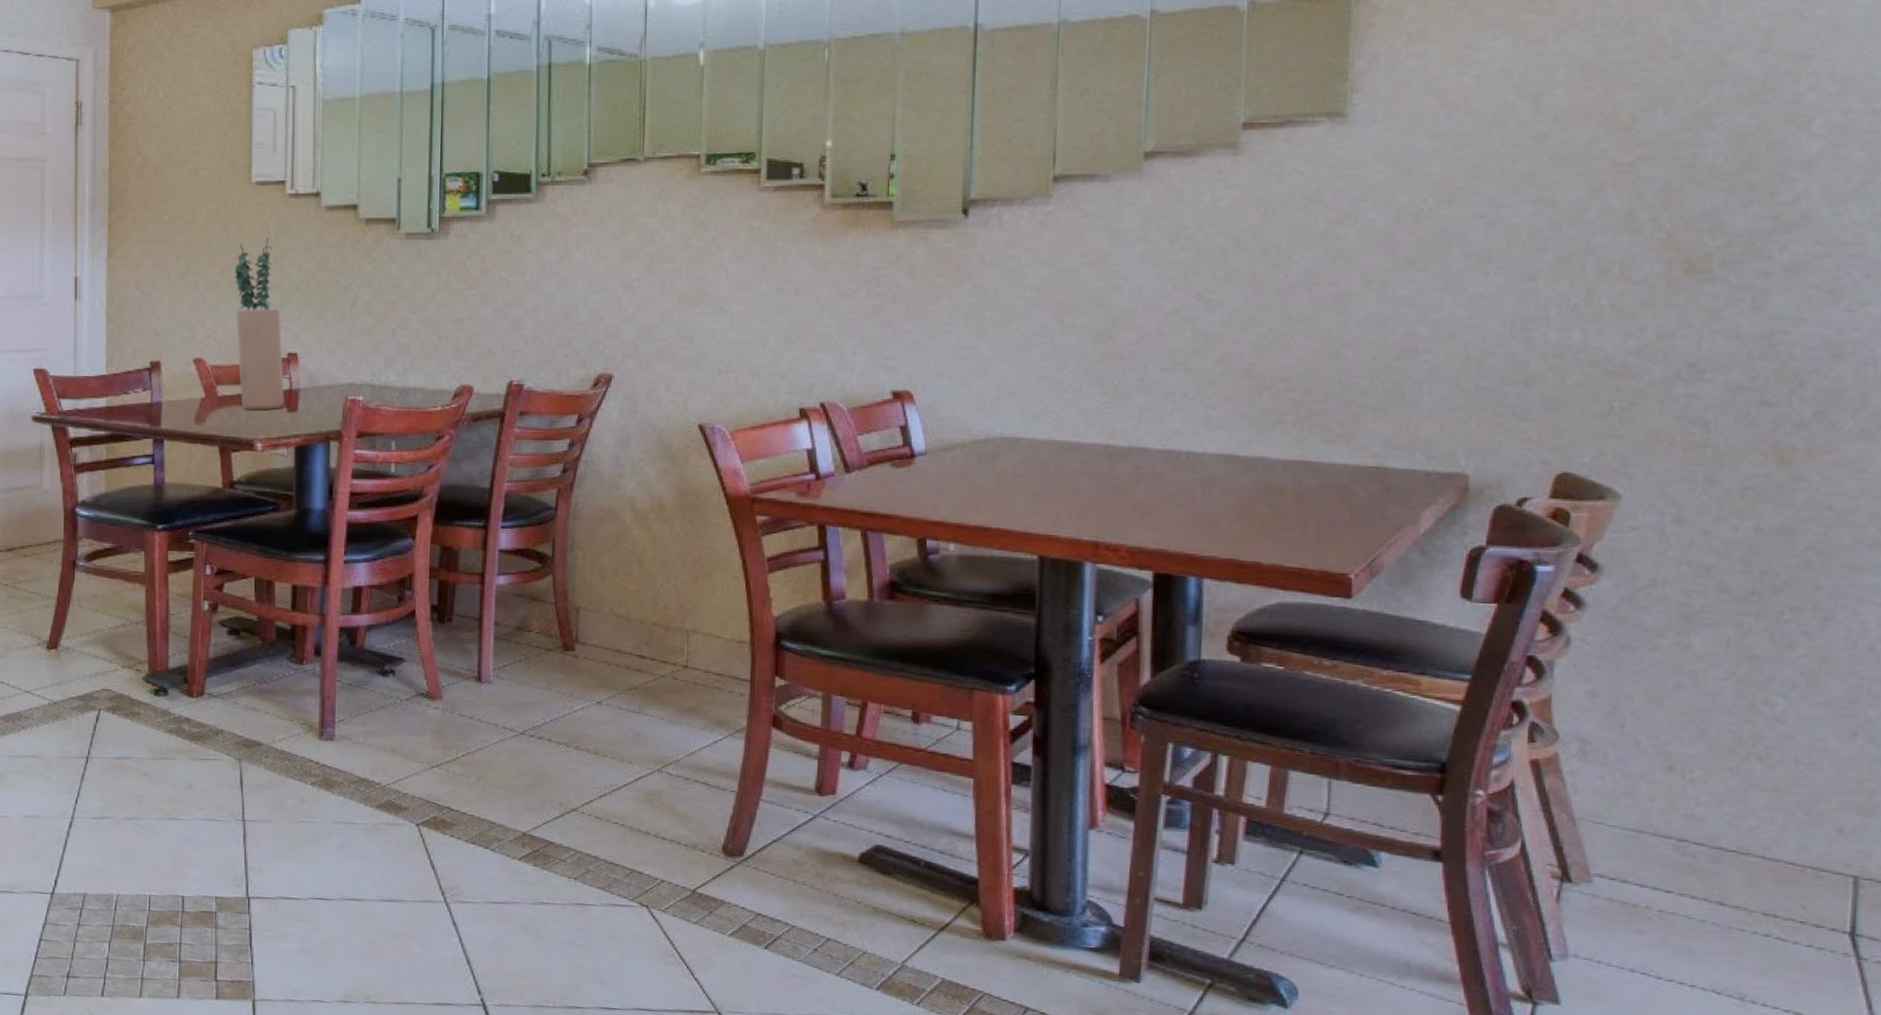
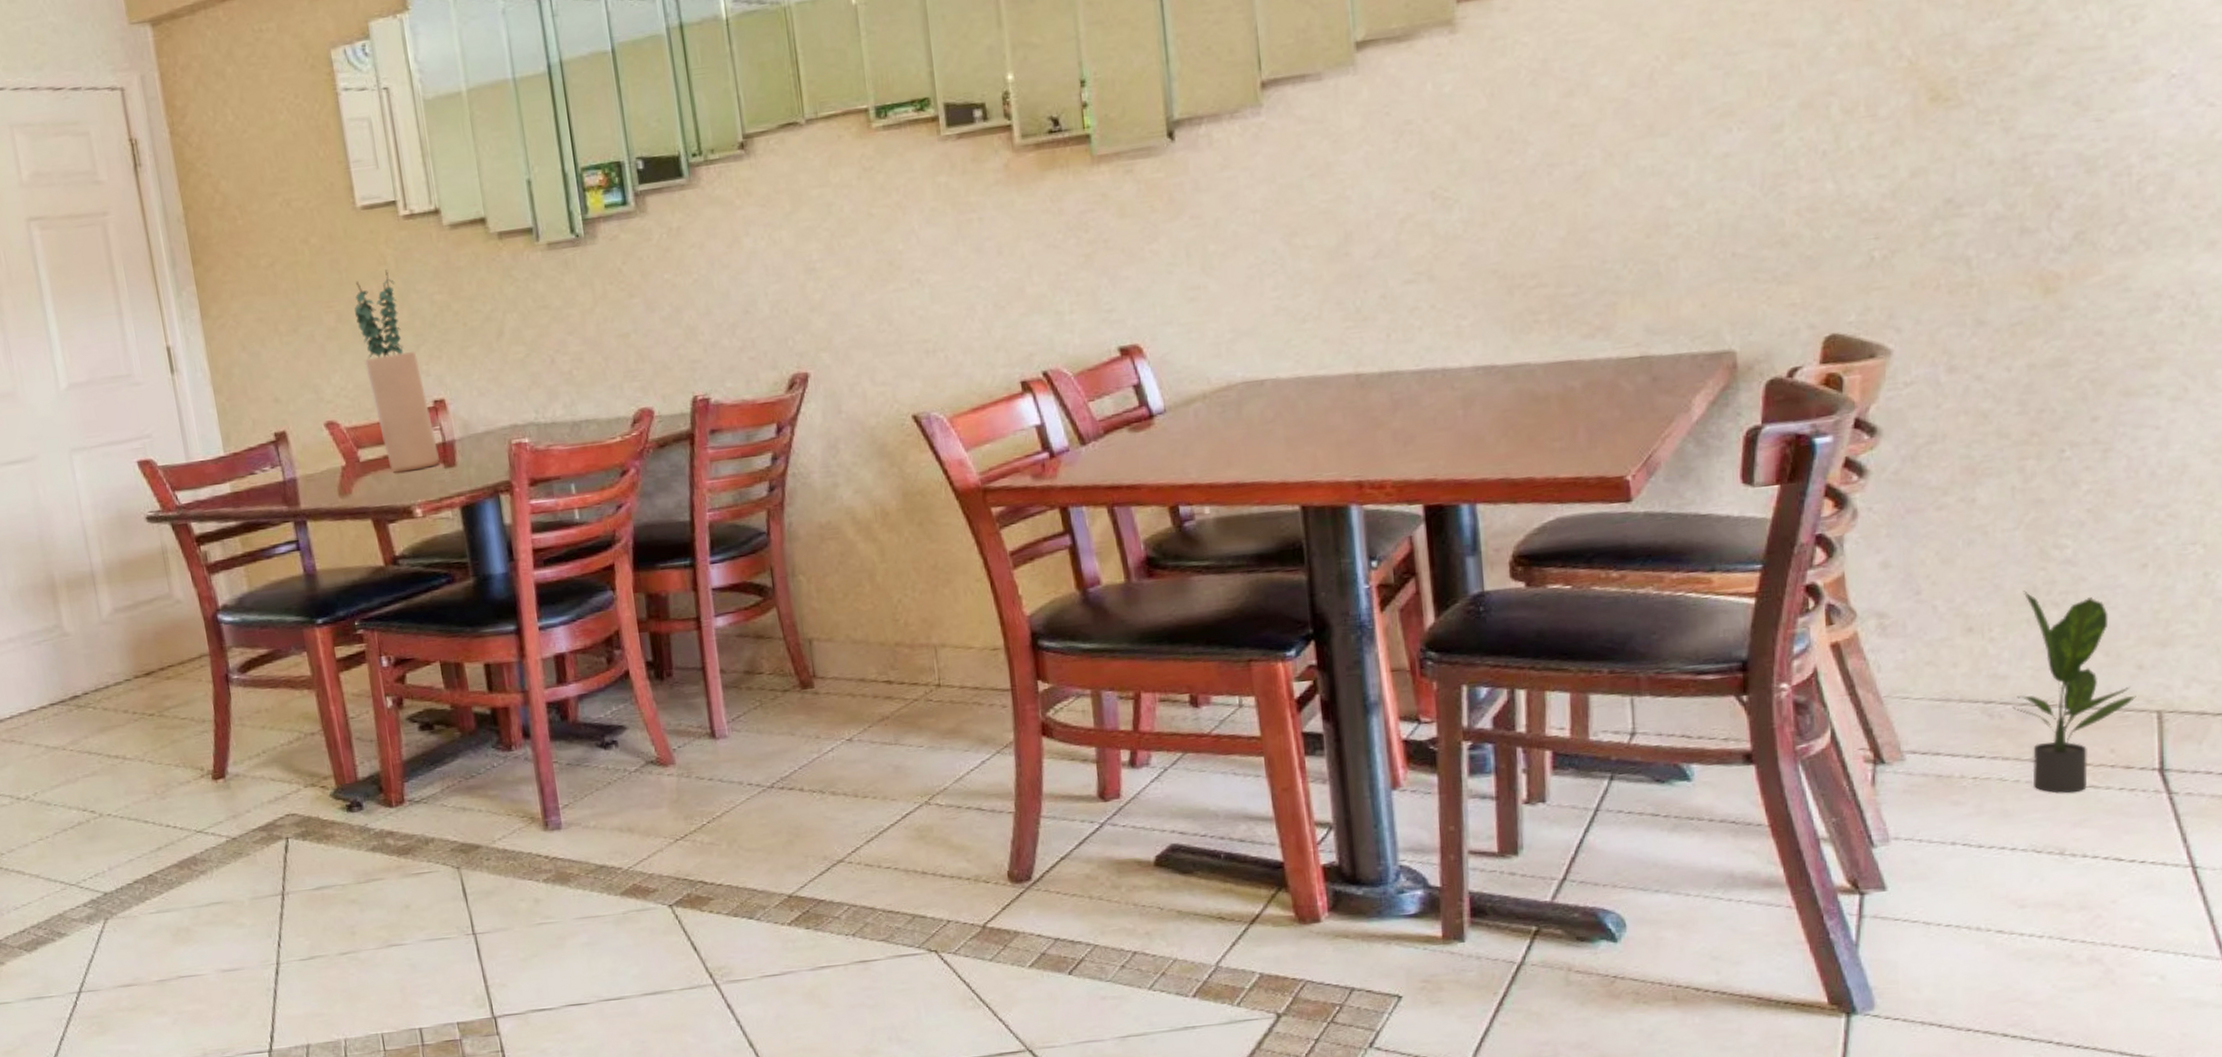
potted plant: none [1706,740,1834,942] -> present [2013,591,2136,793]

